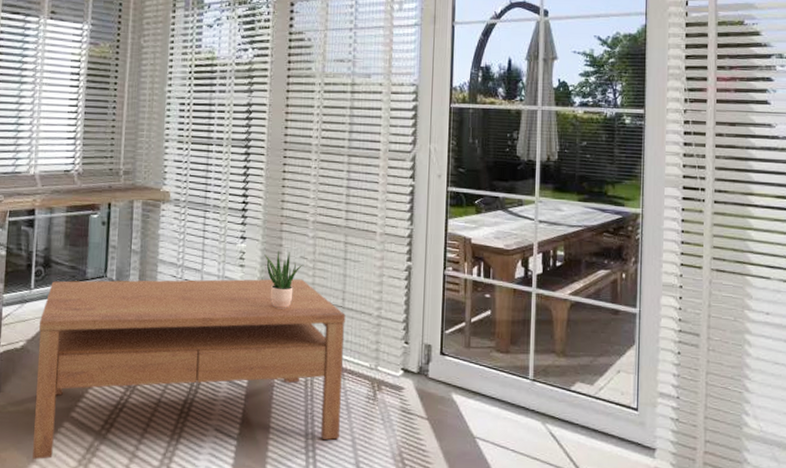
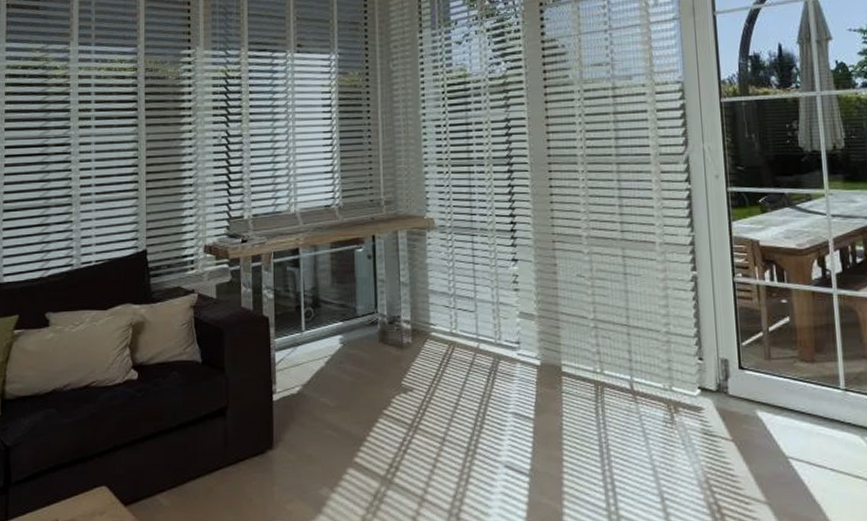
coffee table: present [33,278,346,459] -> none [314,299,638,509]
potted plant: present [264,250,303,308] -> none [539,270,581,331]

